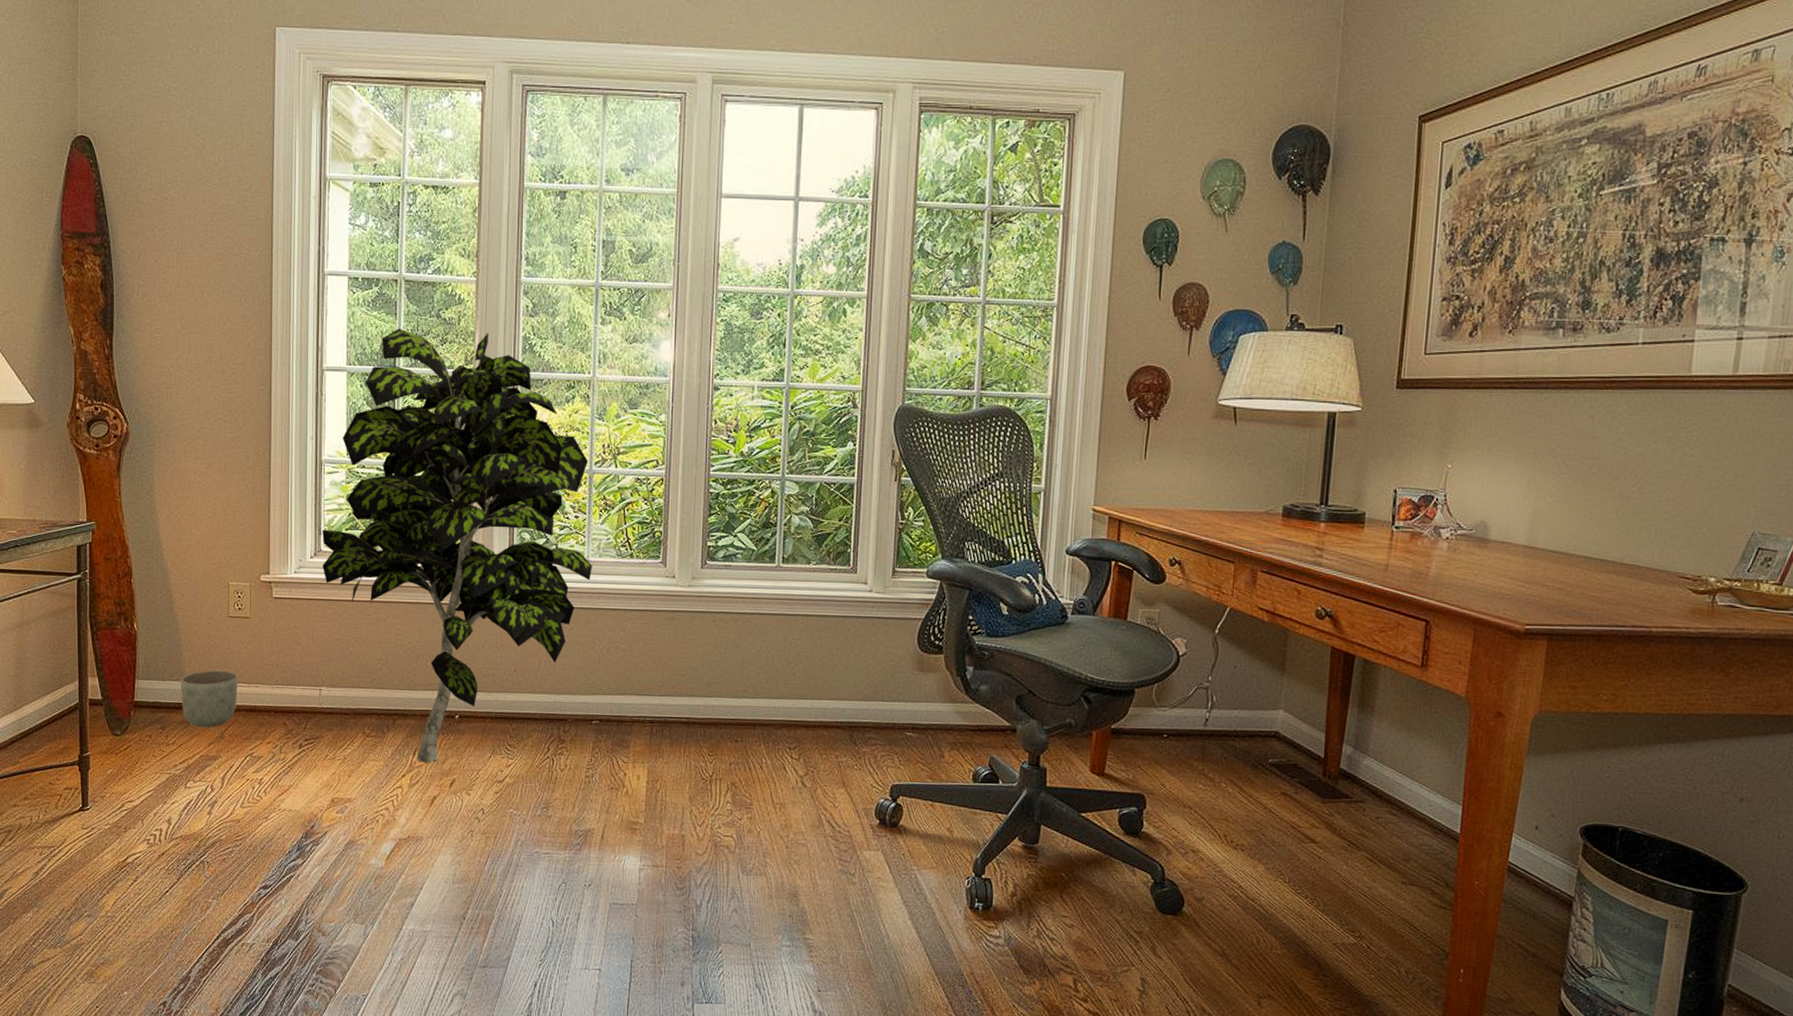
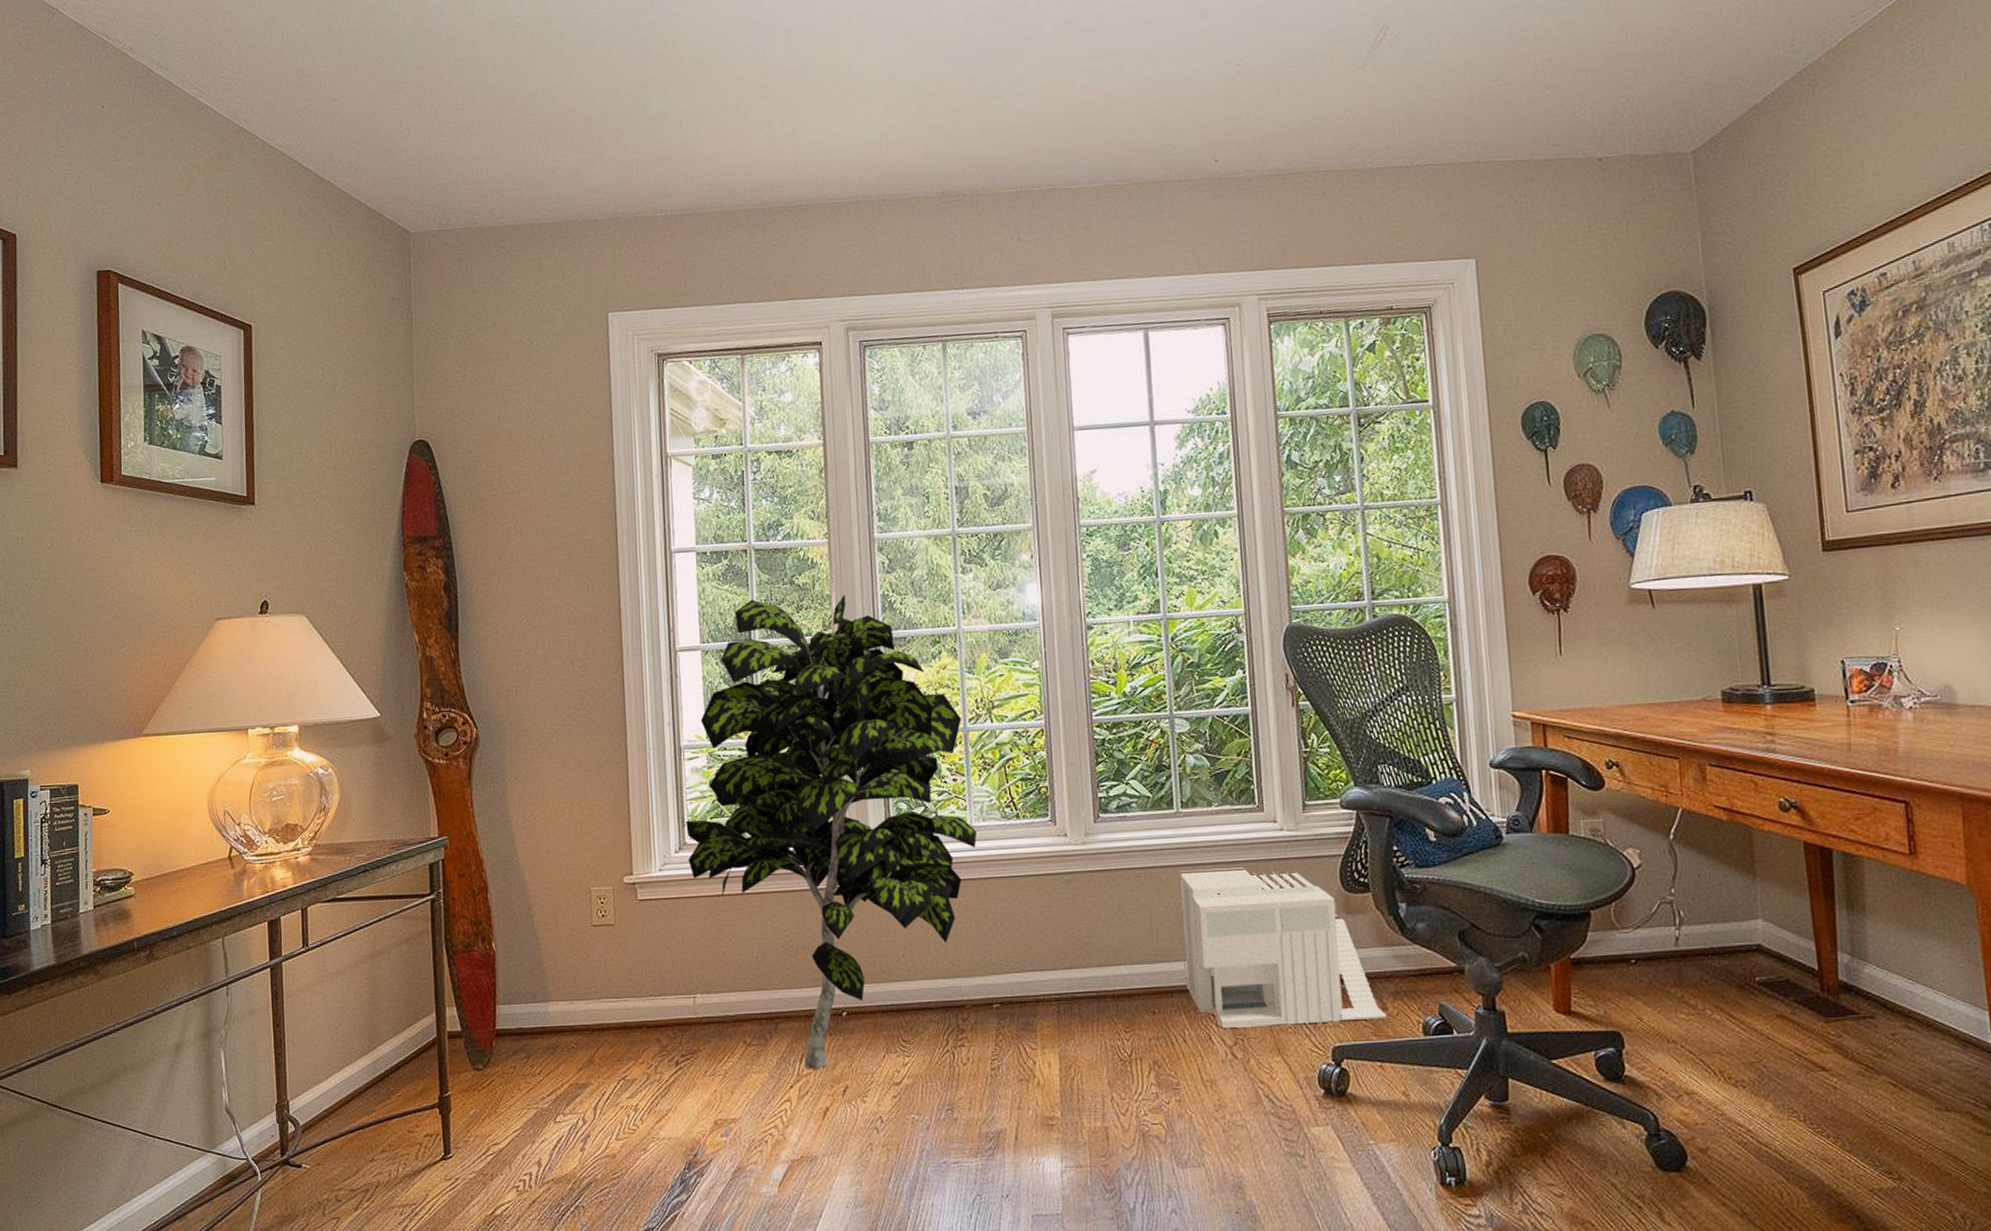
planter: present [180,670,239,728] -> none [544,986,607,1053]
architectural model: none [768,619,943,765] -> present [1178,867,1387,1028]

